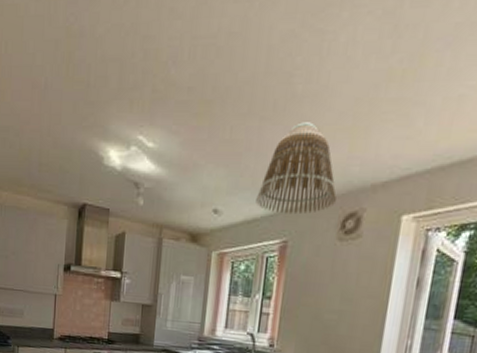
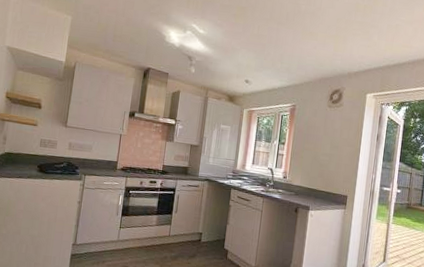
lamp shade: present [256,122,337,215] -> none [275,29,327,88]

